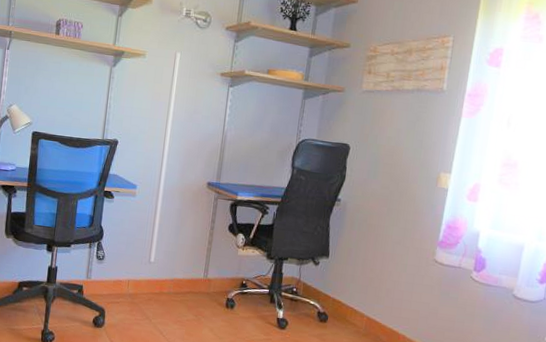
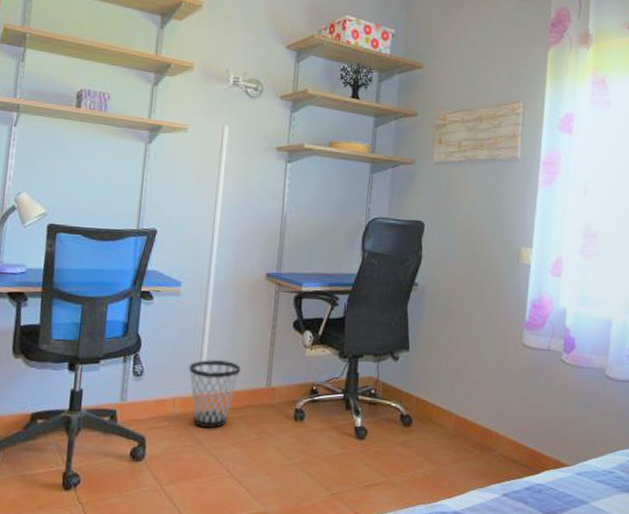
wastebasket: none [140,251,183,308] -> present [189,359,241,429]

